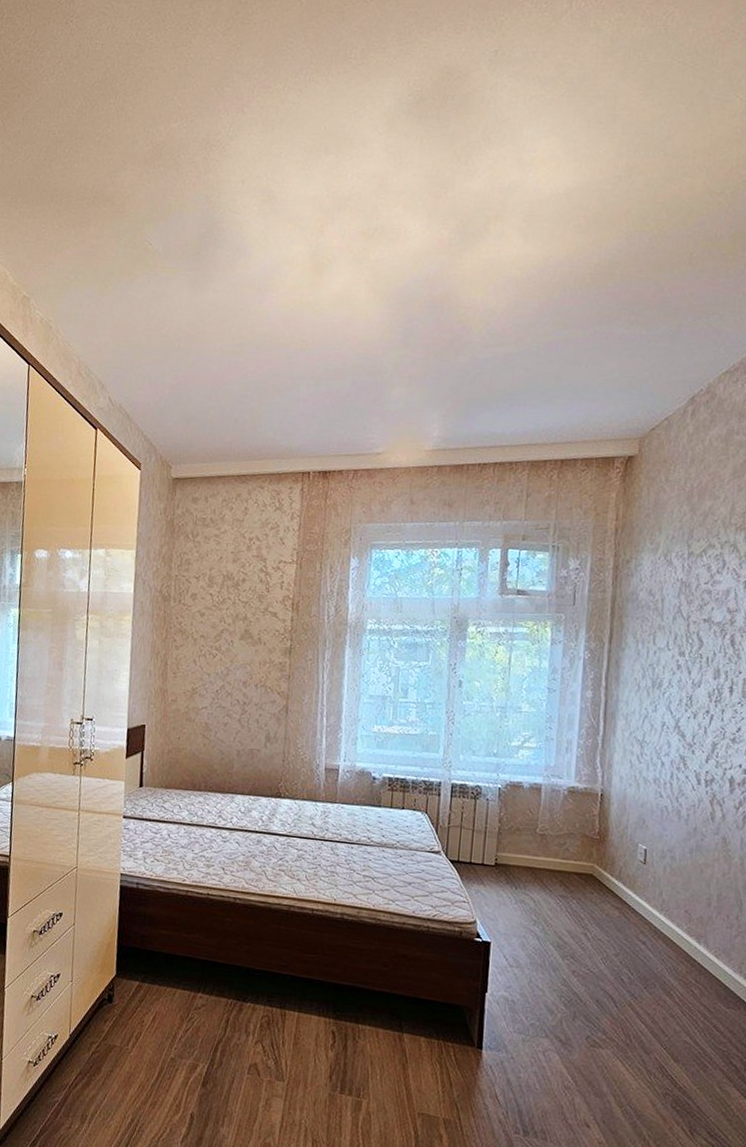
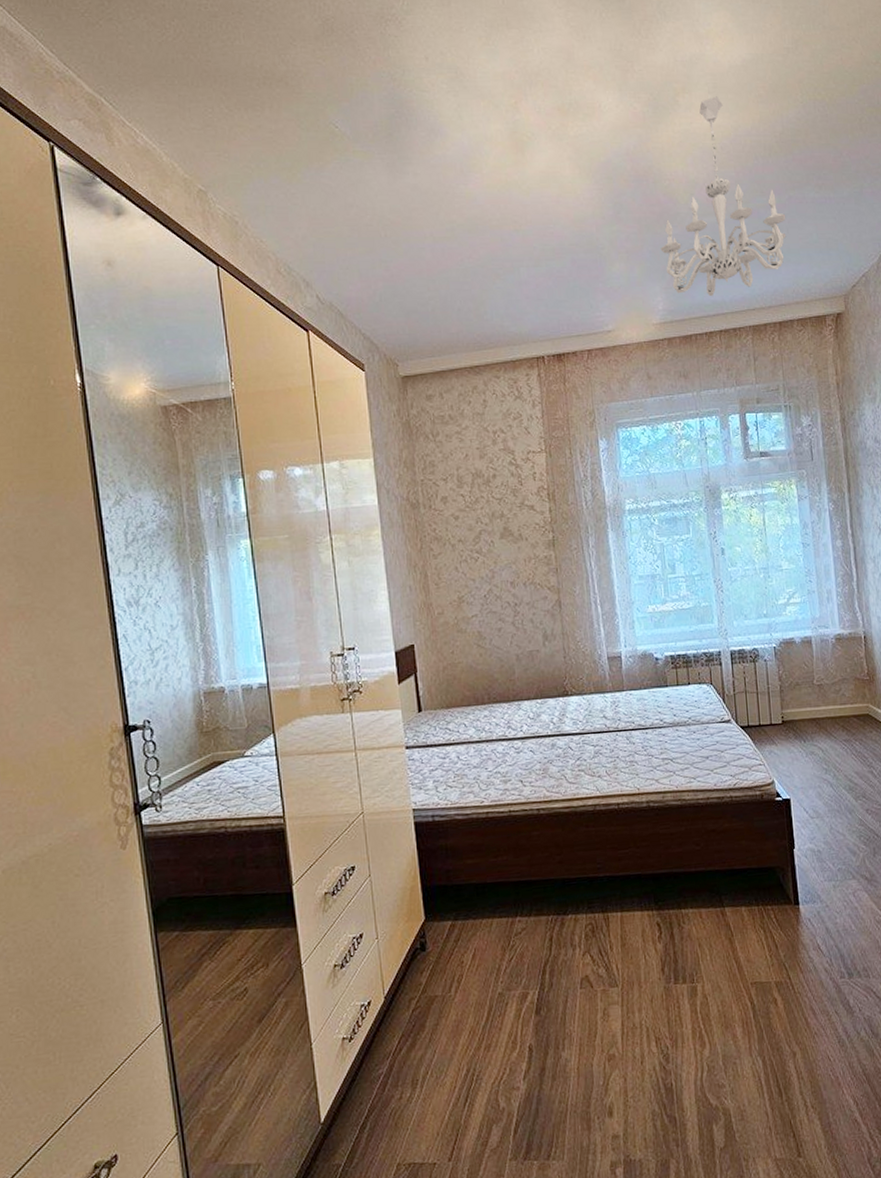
chandelier: none [445,225,588,428] -> present [660,96,787,297]

